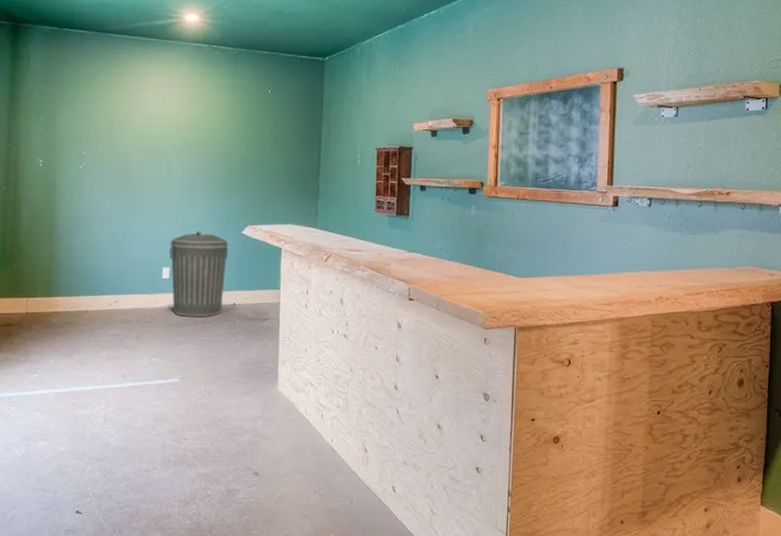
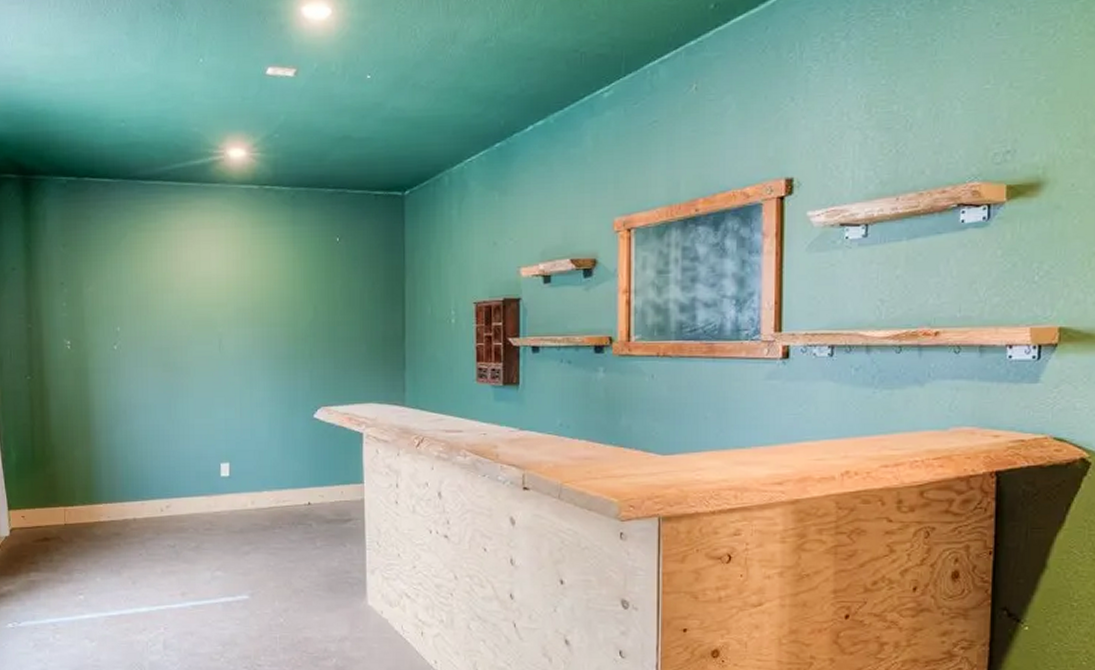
trash can: present [169,231,229,317] -> none [227,417,298,521]

